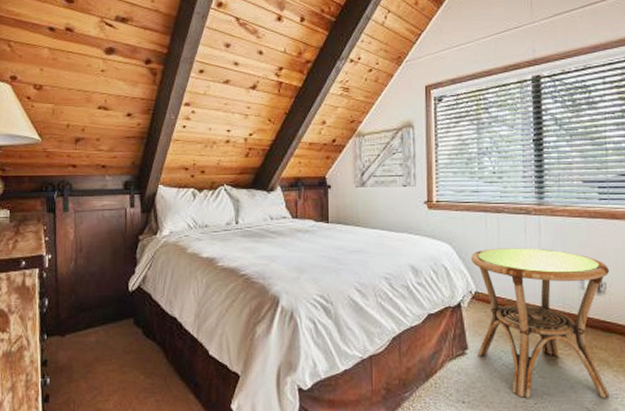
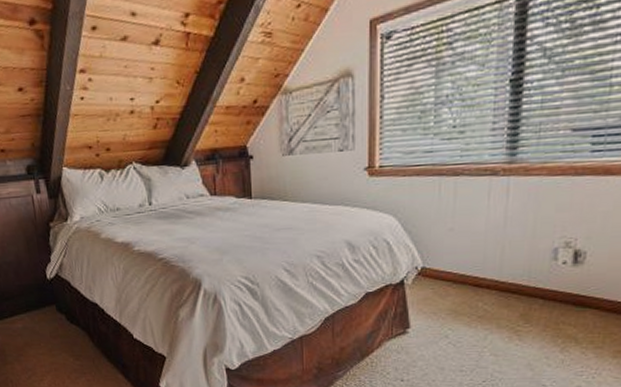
side table: present [471,248,610,398] -> none [420,215,594,376]

